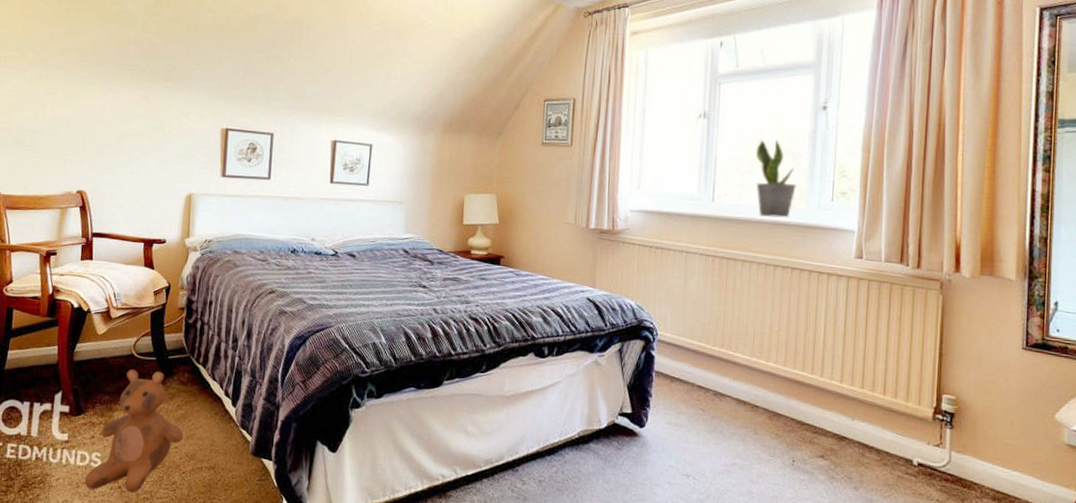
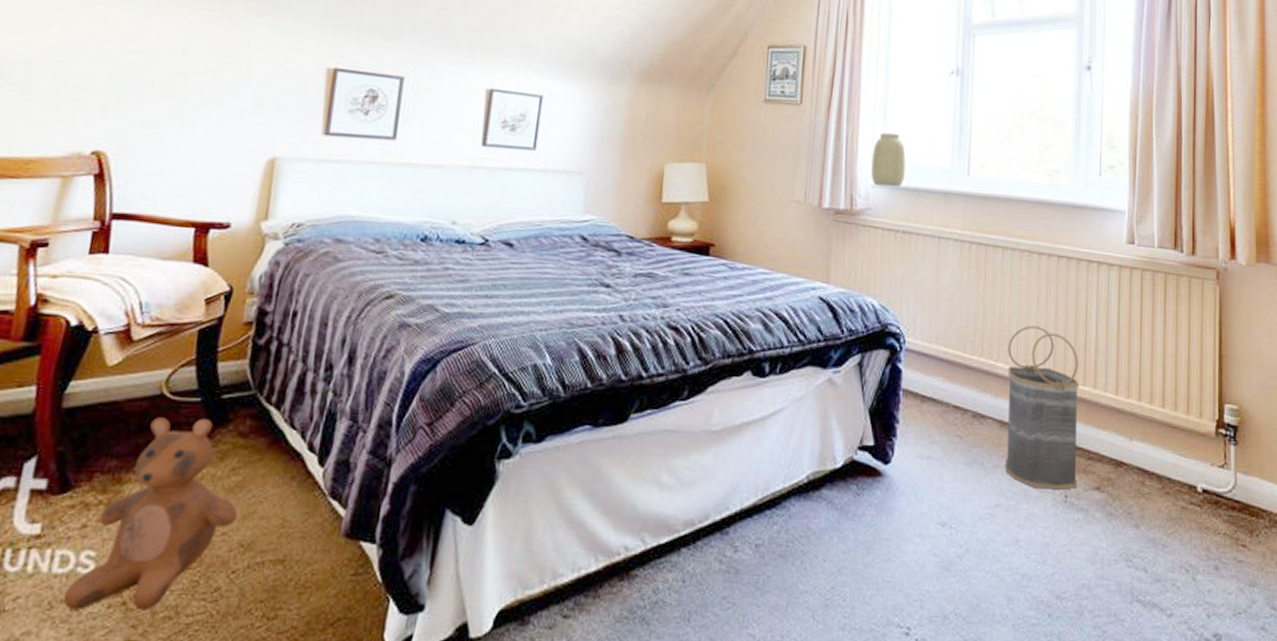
vase: none [629,167,659,212] -> present [871,133,906,187]
basket: none [741,324,808,456] -> present [1005,326,1079,490]
potted plant: present [755,140,797,218] -> none [1015,103,1062,196]

